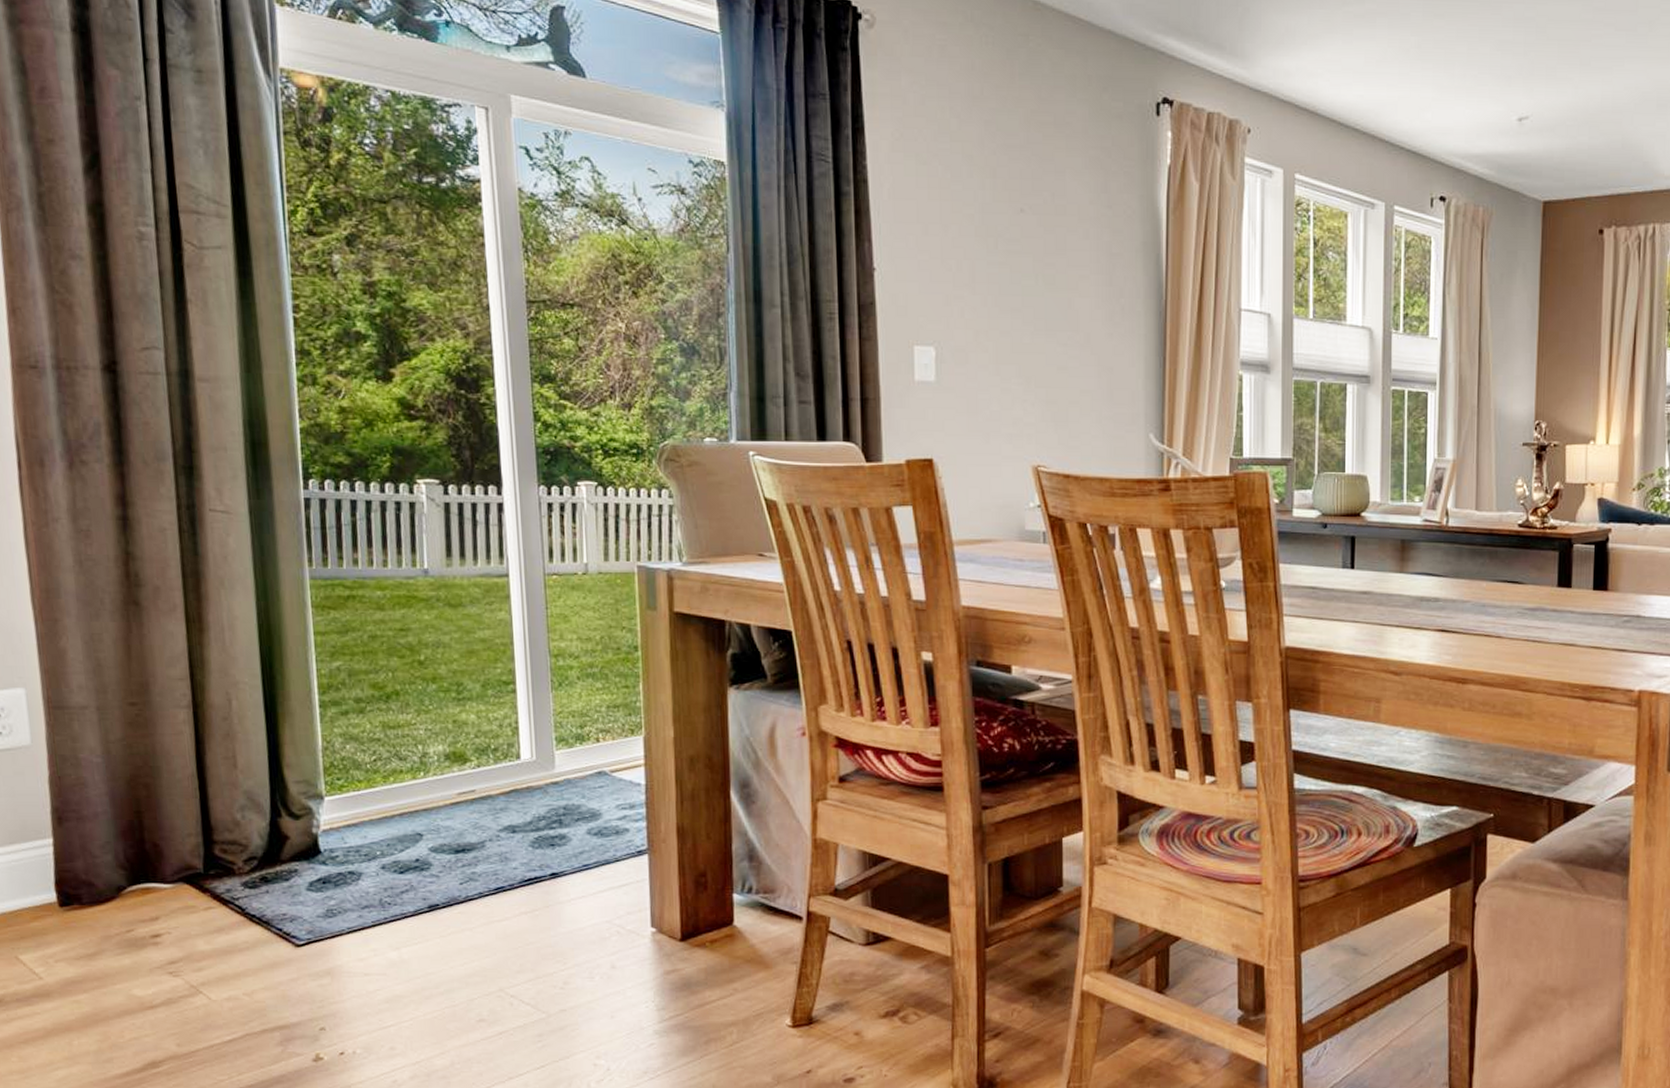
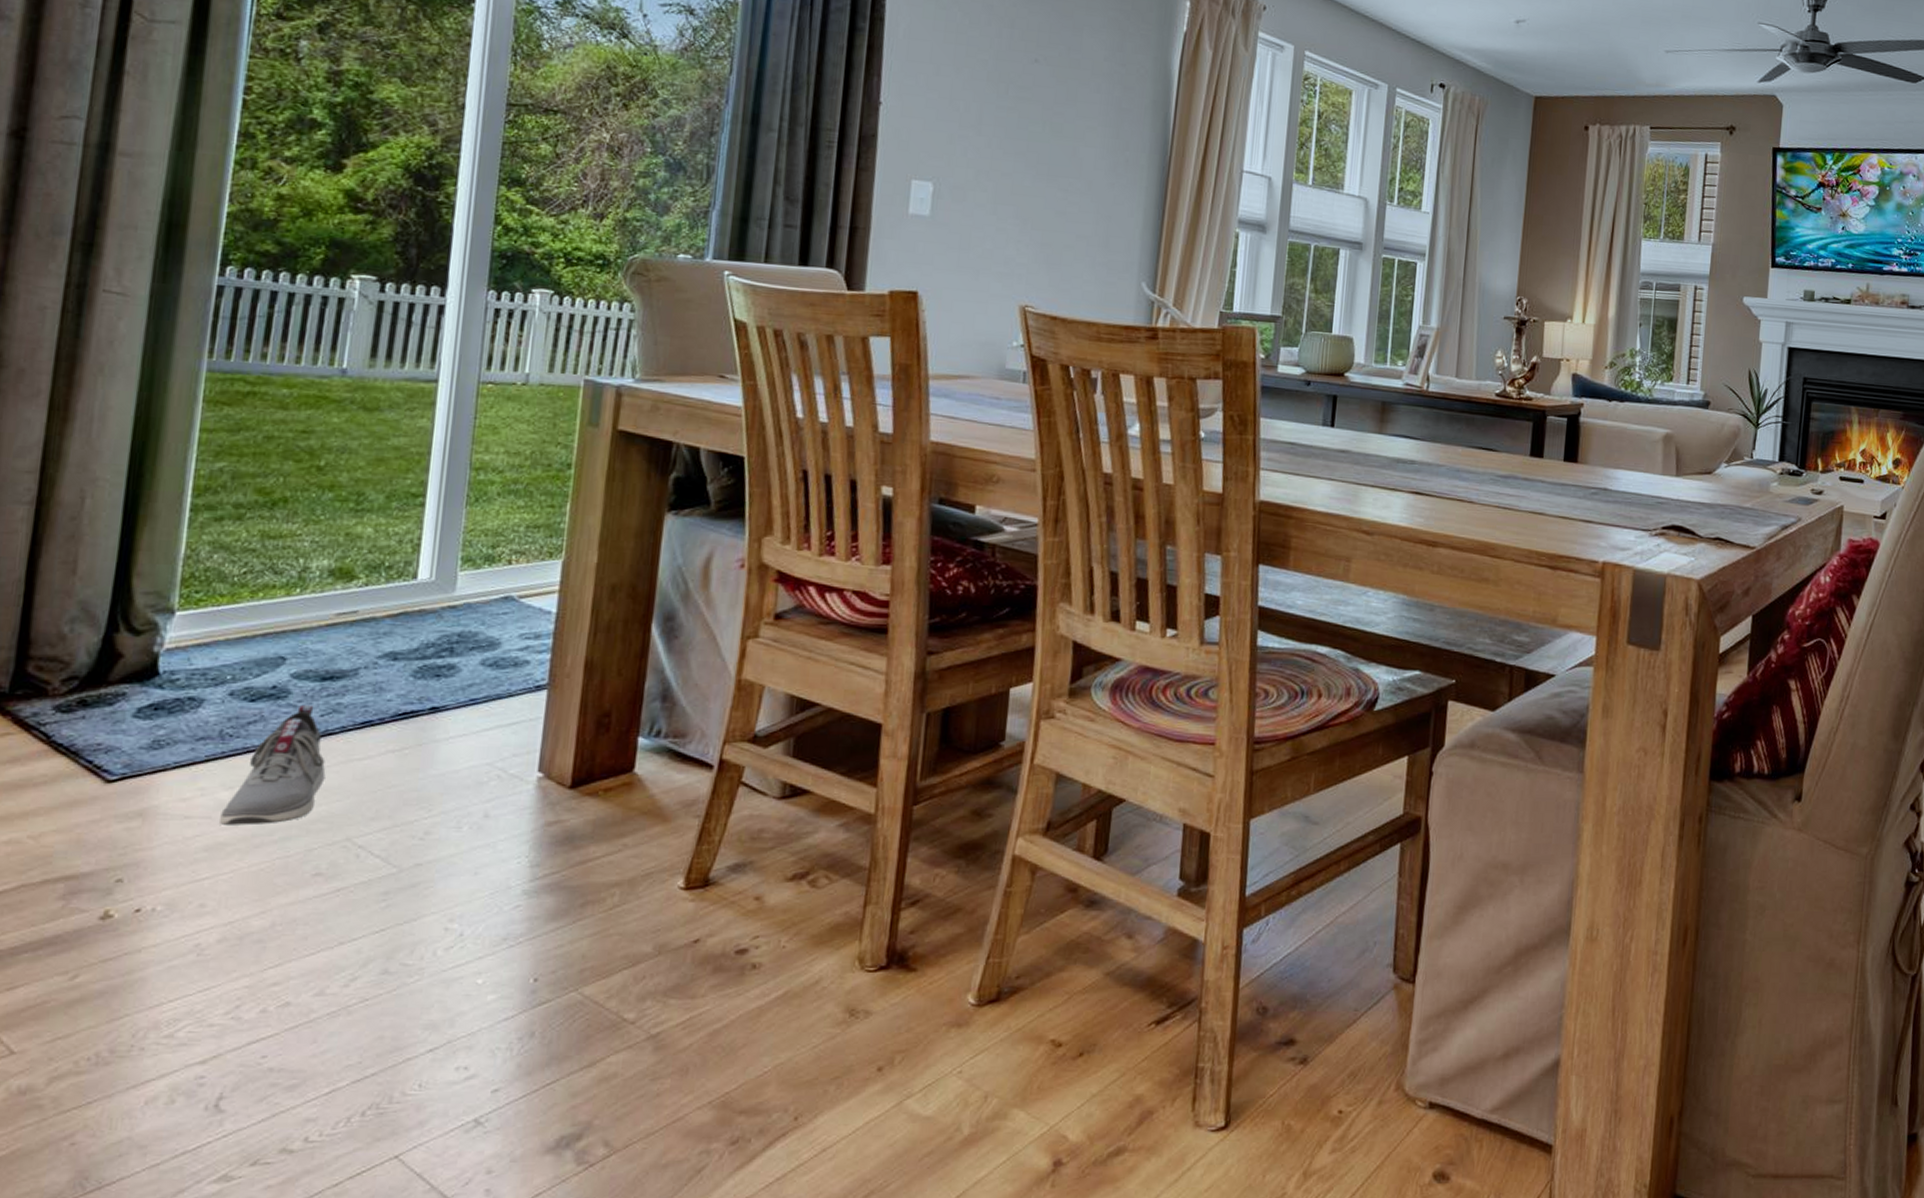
athletic shoe: none [393,874,473,980] -> present [220,704,326,825]

